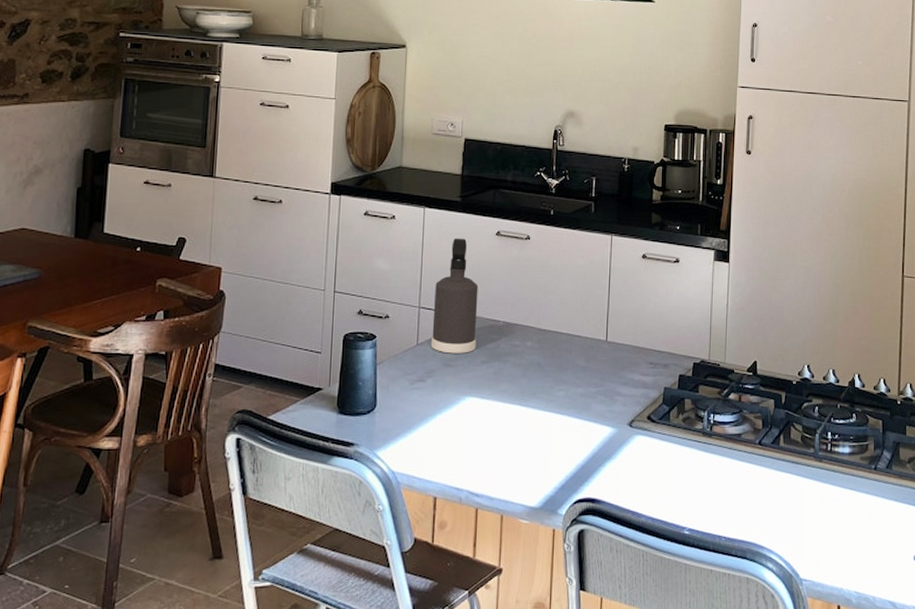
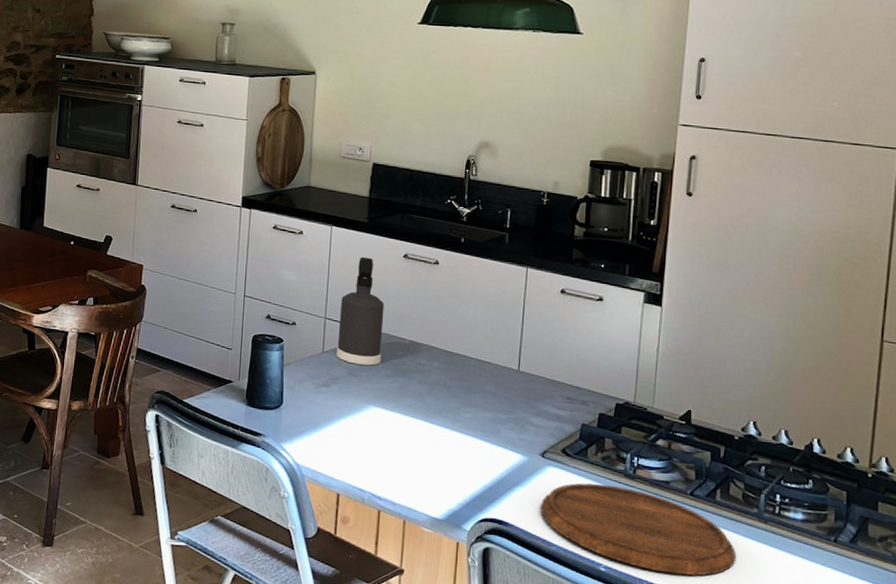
cutting board: none [630,445,798,526] -> present [540,483,736,576]

